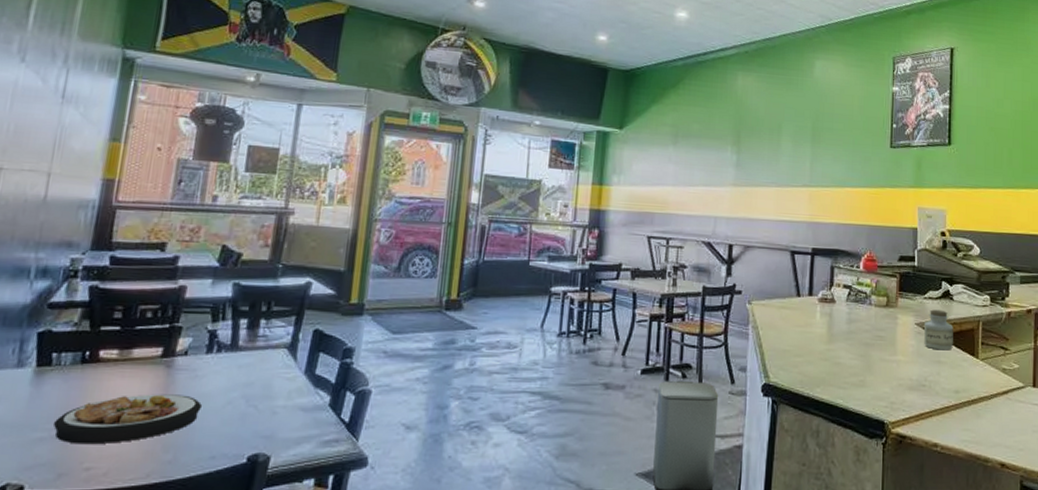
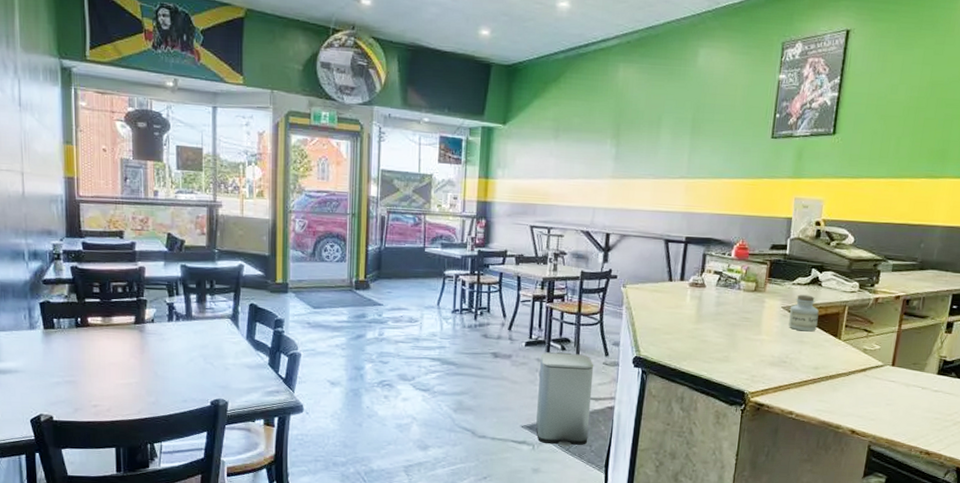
plate: present [52,394,202,445] -> none [64,352,171,388]

